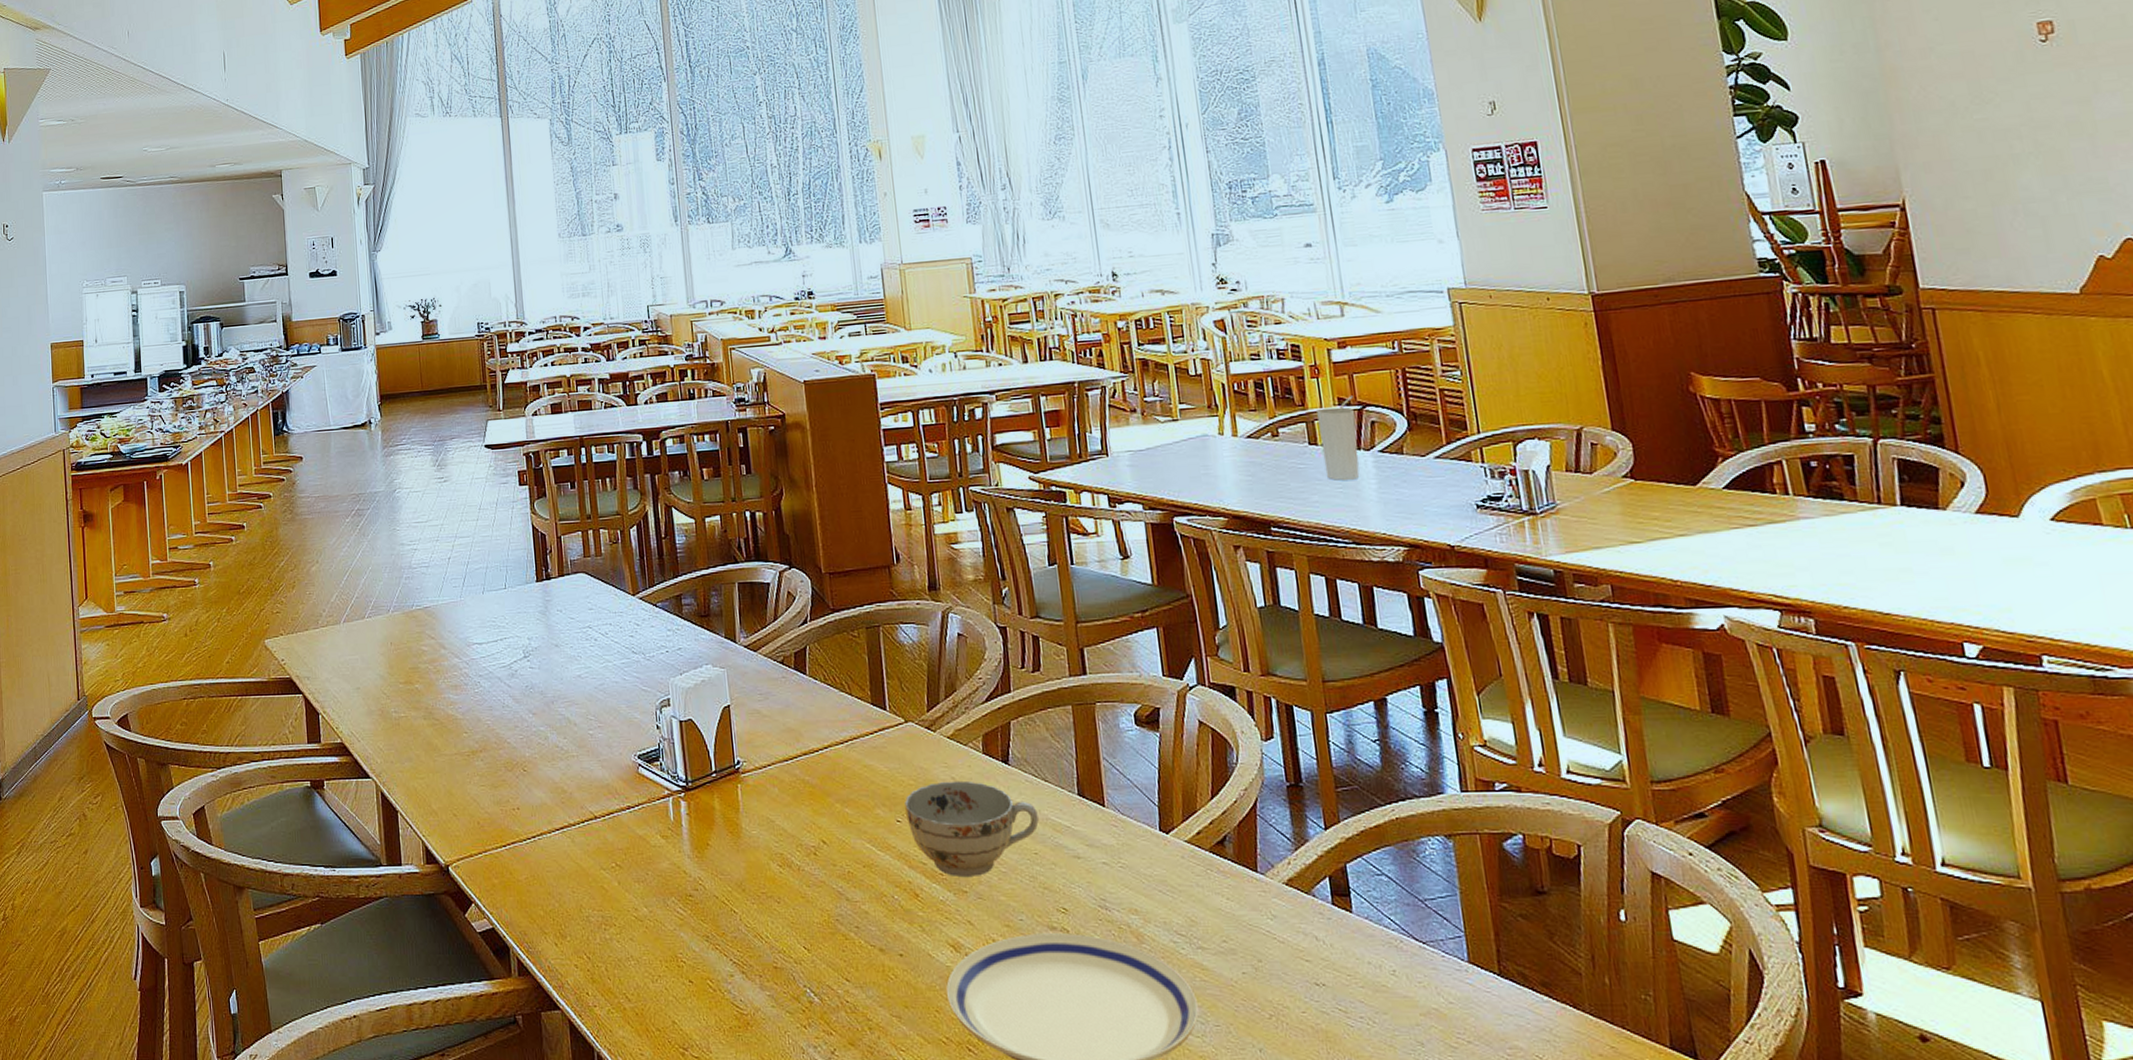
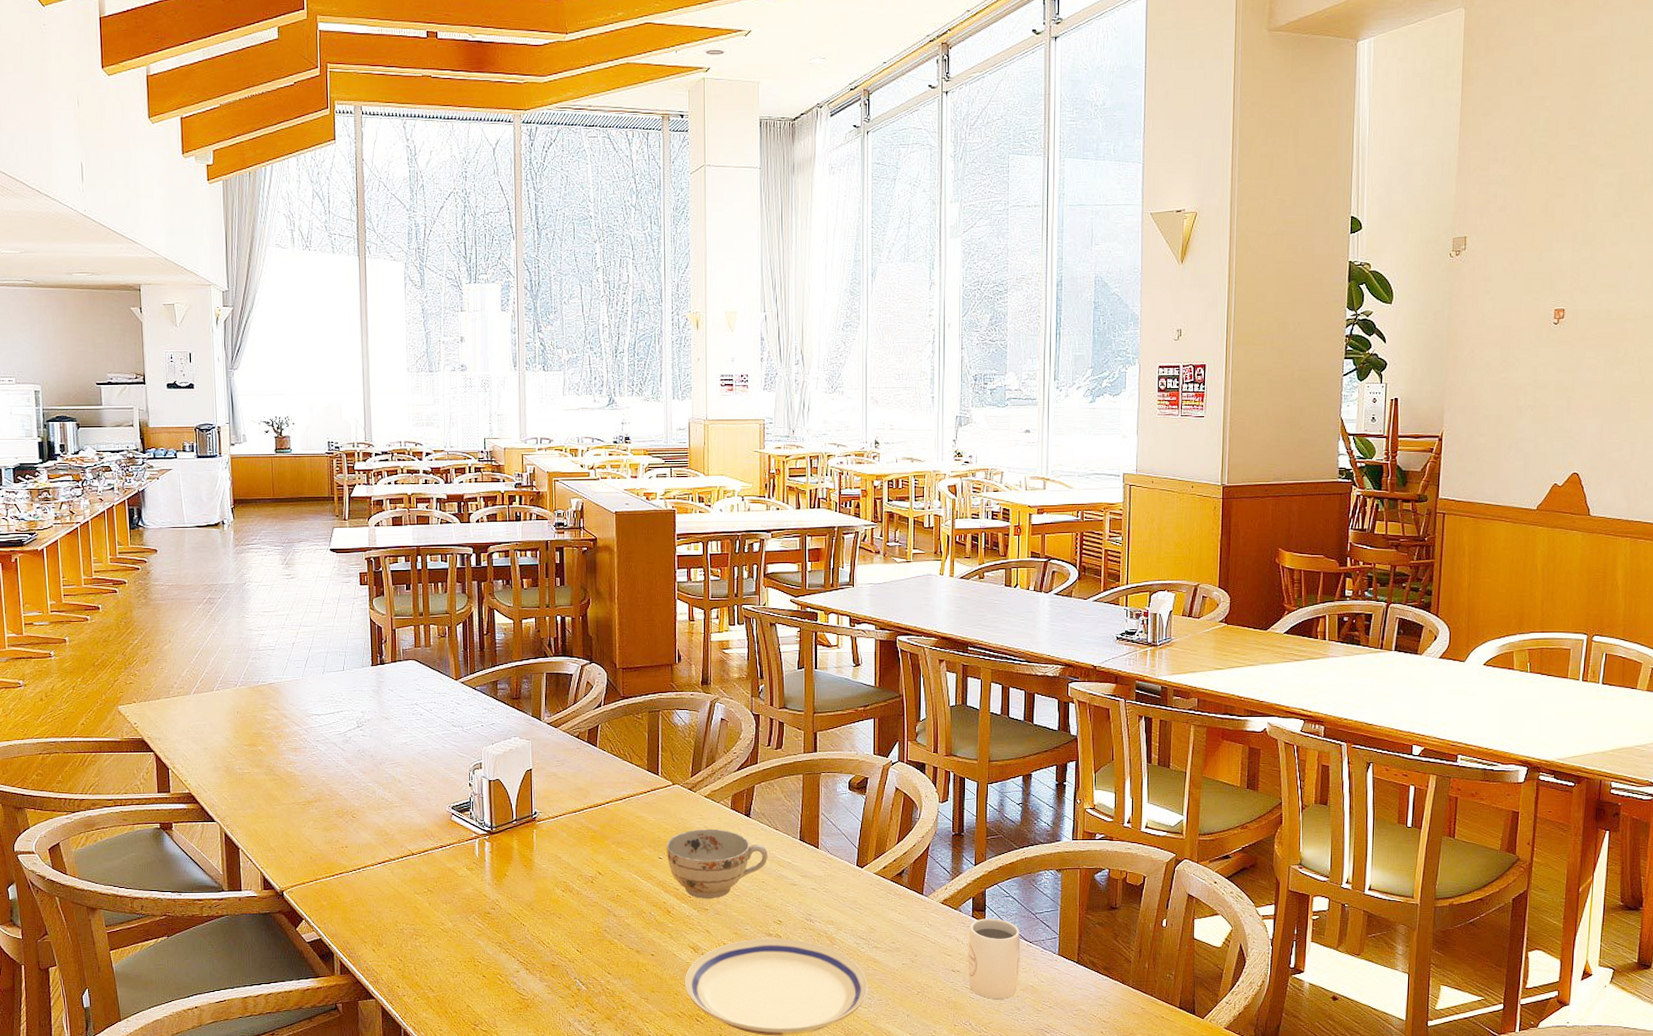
cup: present [1316,395,1360,482] -> none [1014,551,1042,615]
mug: none [1331,907,1415,1028] -> present [967,918,1021,999]

